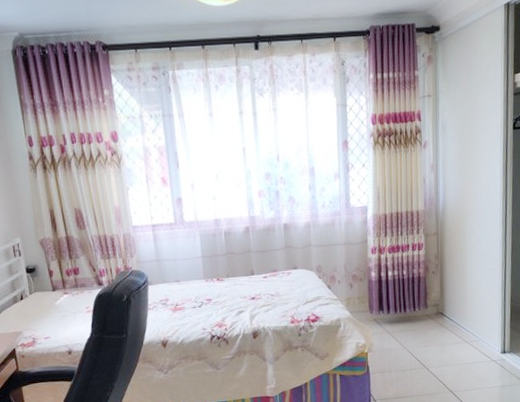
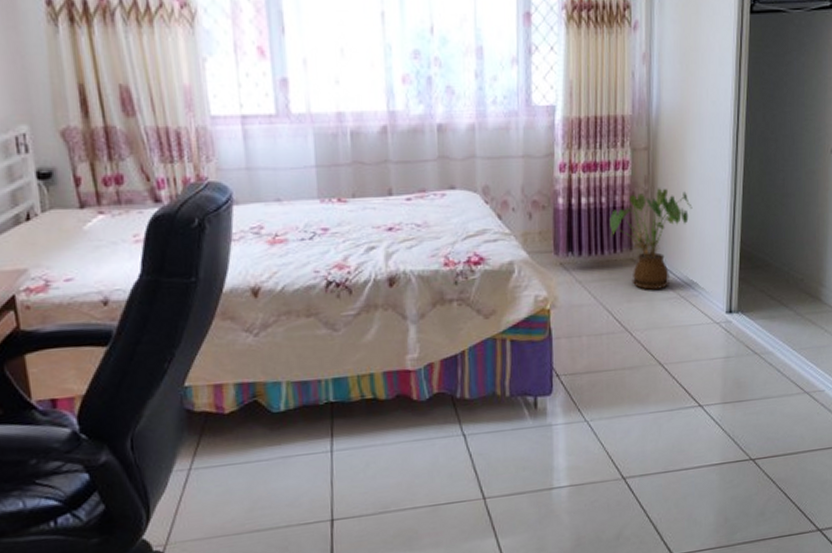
house plant: none [410,262,473,337] -> present [610,188,693,290]

